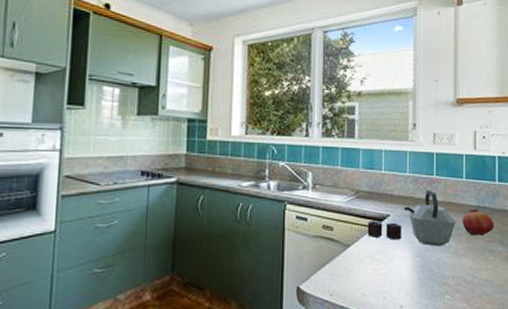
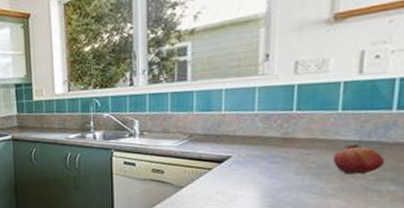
kettle: present [367,189,456,247] -> none [203,126,324,187]

